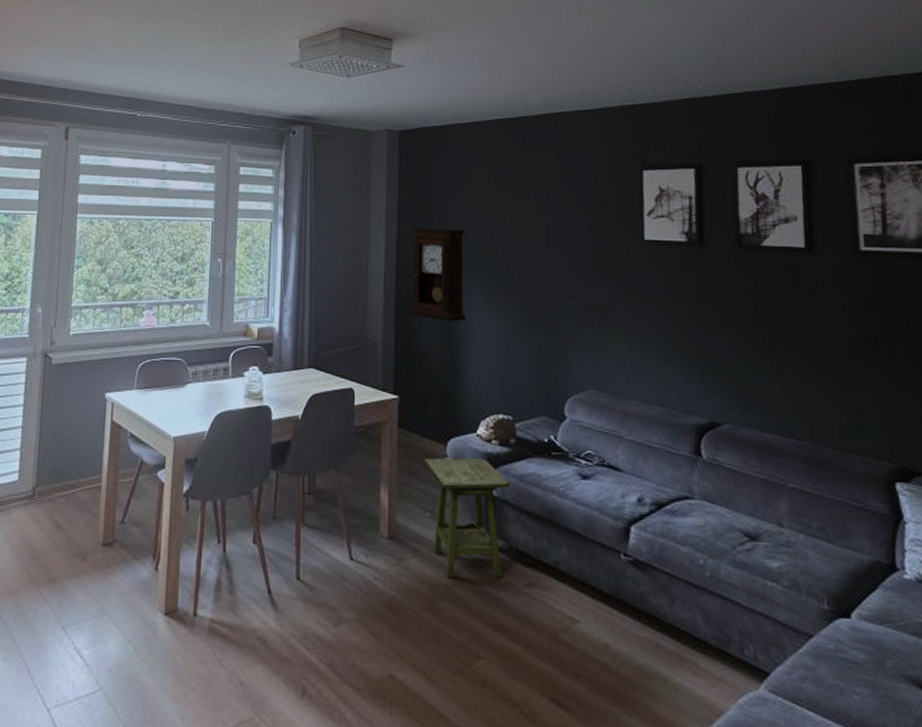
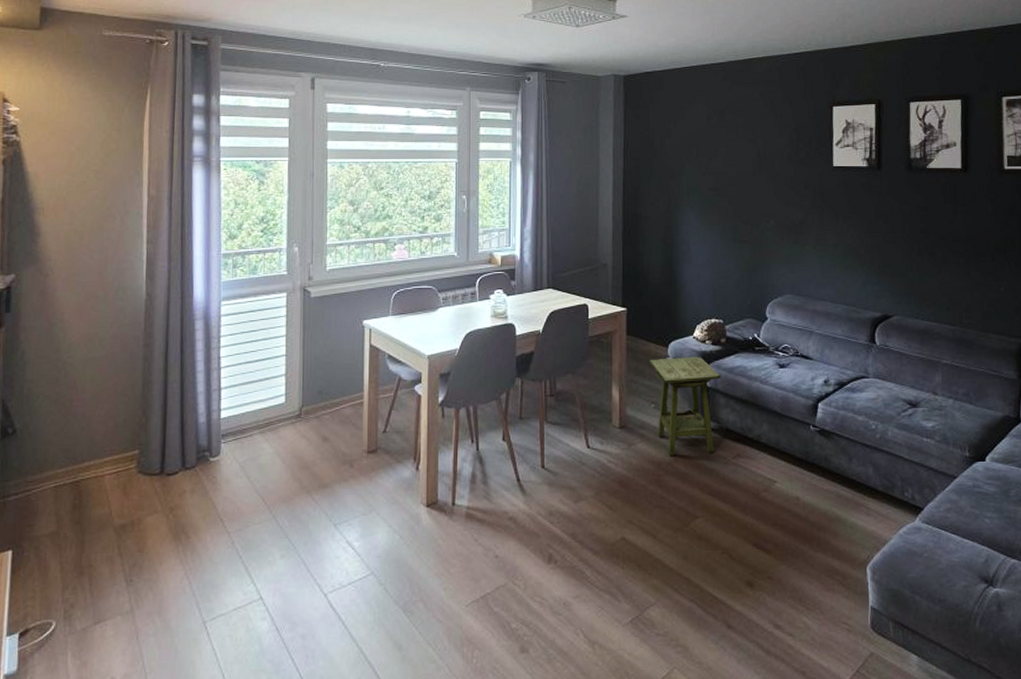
pendulum clock: present [408,228,466,322] -> none [634,162,684,243]

